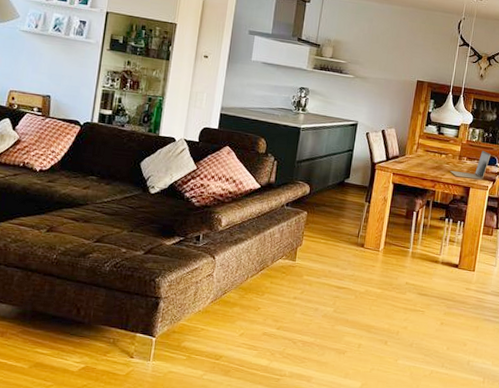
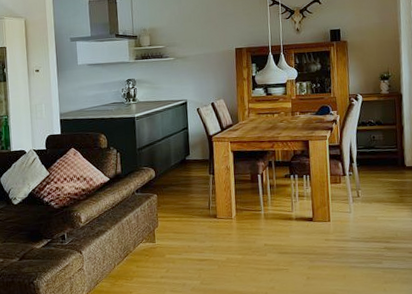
laptop: present [449,151,491,181] -> none [285,102,323,133]

